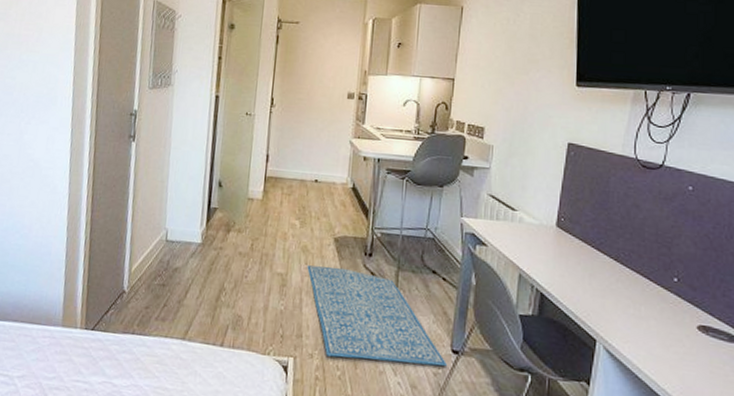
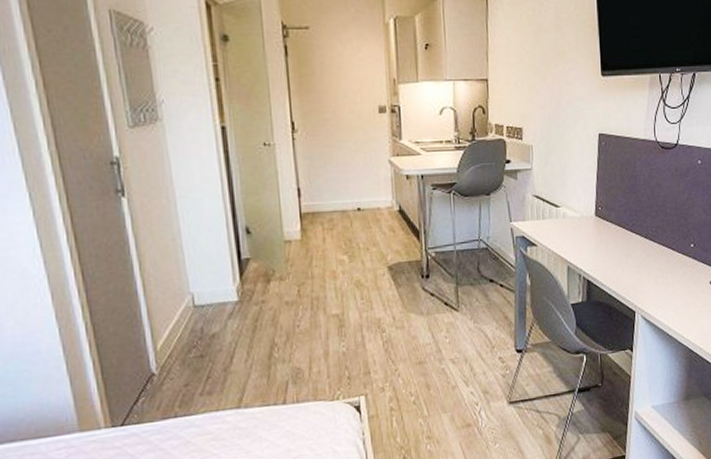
rug: present [307,265,448,367] -> none [364,295,514,386]

